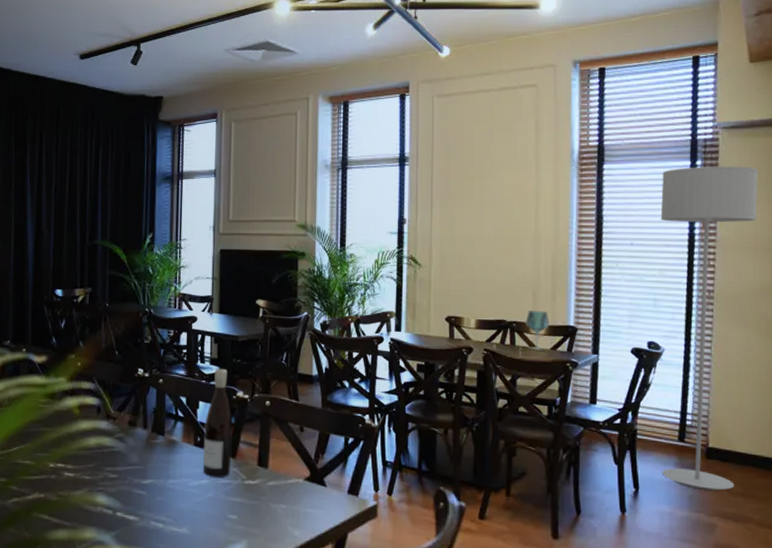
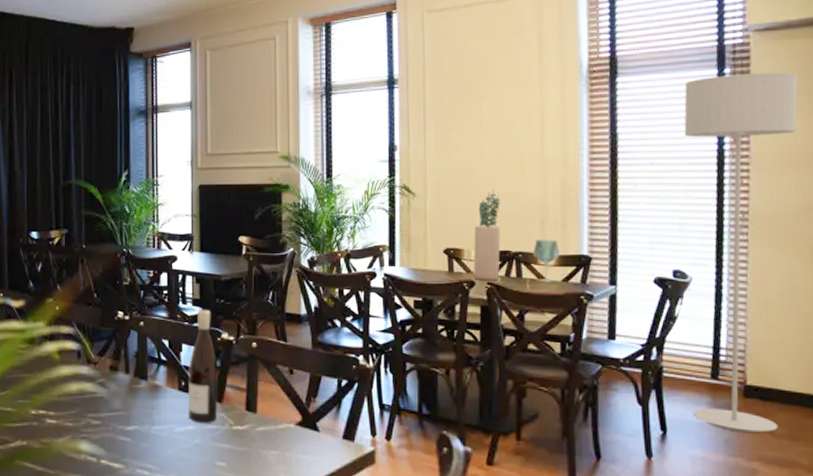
vase: none [472,262,498,348] -> present [473,189,501,281]

